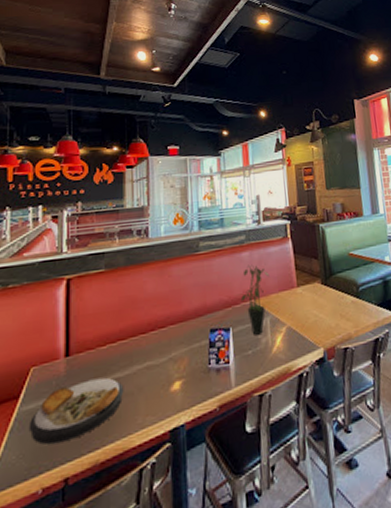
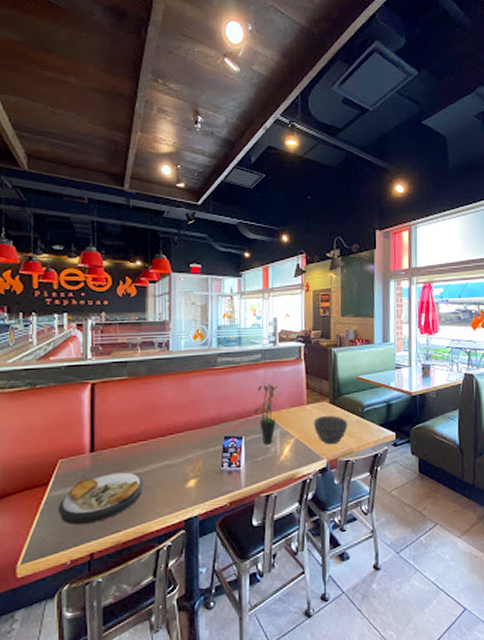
bowl: none [305,297,344,331] -> present [313,416,348,445]

